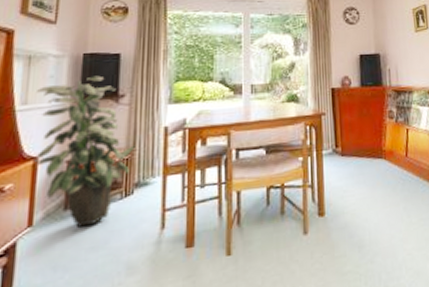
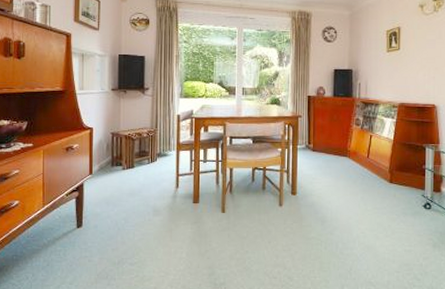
indoor plant: present [35,75,135,227] -> none [89,72,157,179]

